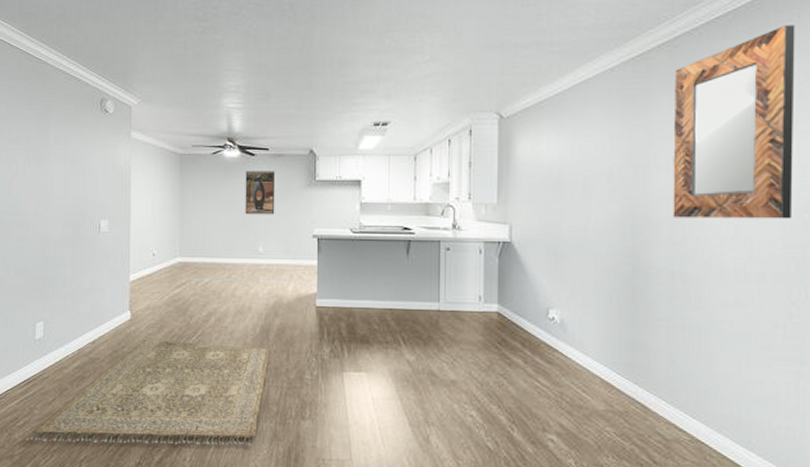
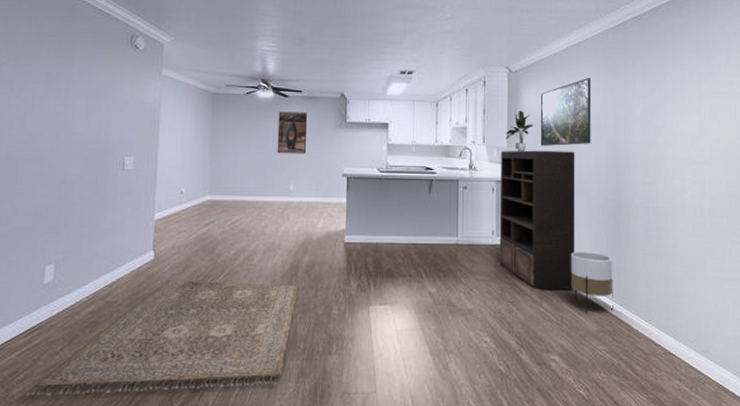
bookshelf: none [487,206,581,363] -> present [499,150,576,289]
potted plant: none [496,161,530,209] -> present [506,110,534,152]
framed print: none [537,120,603,202] -> present [540,77,592,147]
planter: none [572,320,626,392] -> present [570,251,613,314]
home mirror: present [673,25,795,219] -> none [645,9,732,164]

